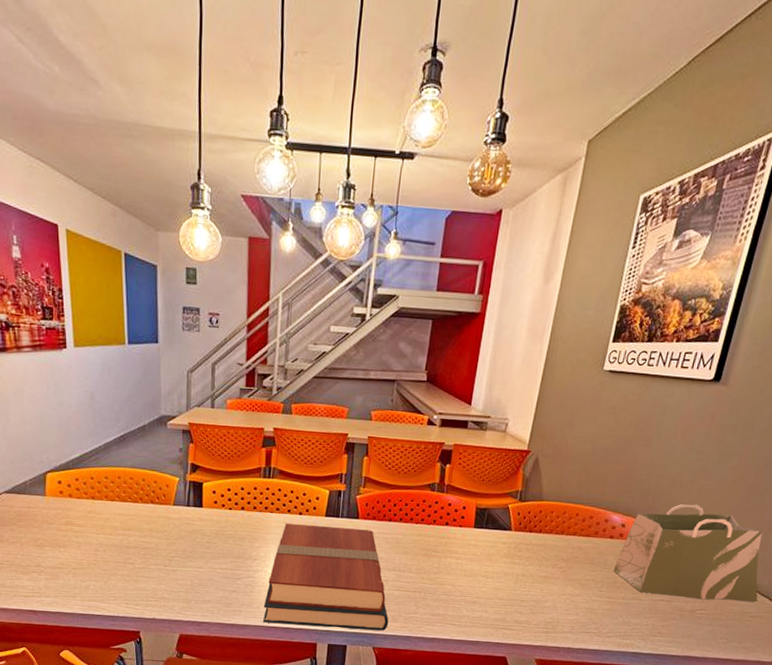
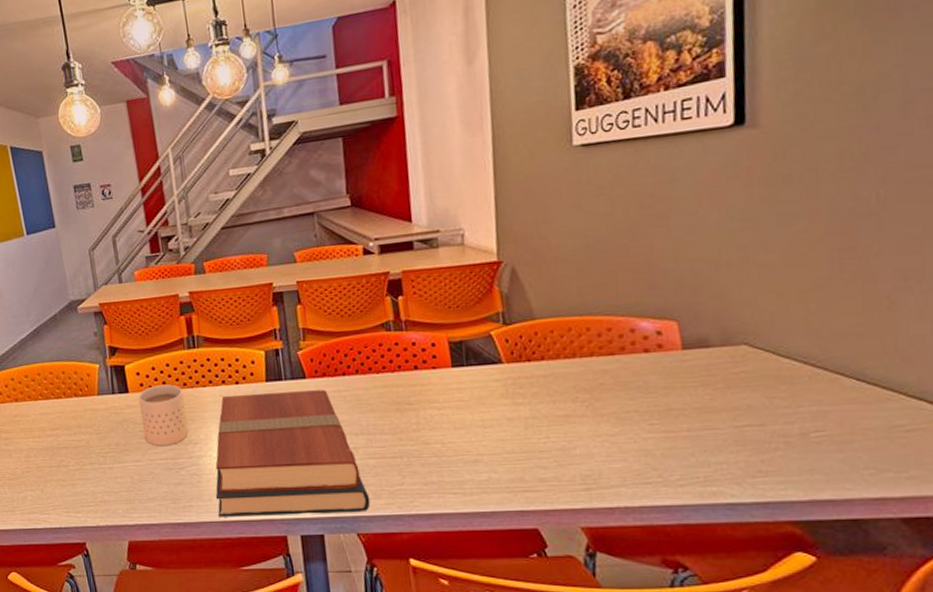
mug: none [210,505,252,558] -> present [138,384,188,446]
grocery bag: present [613,504,763,603] -> none [661,287,908,419]

